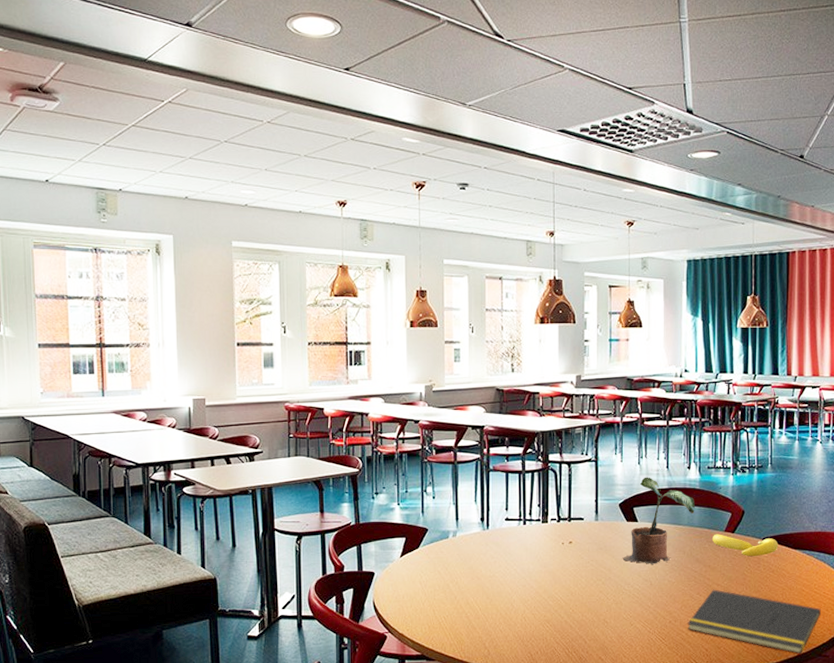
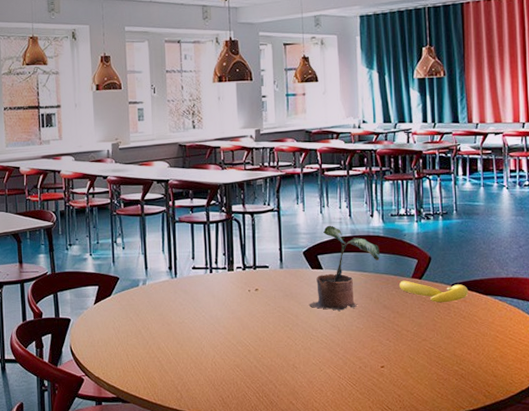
notepad: present [687,589,821,654] -> none [377,335,518,402]

